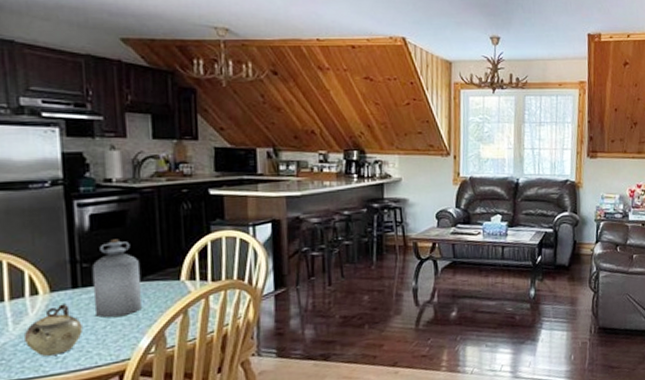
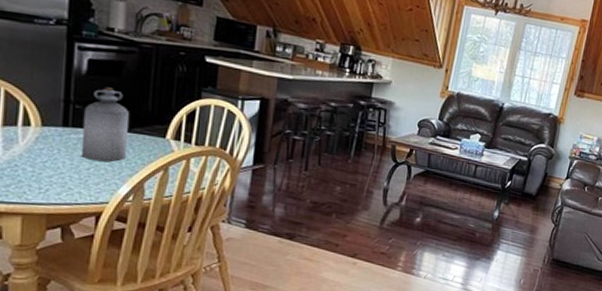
teapot: present [25,303,83,356] -> none [12,139,68,186]

